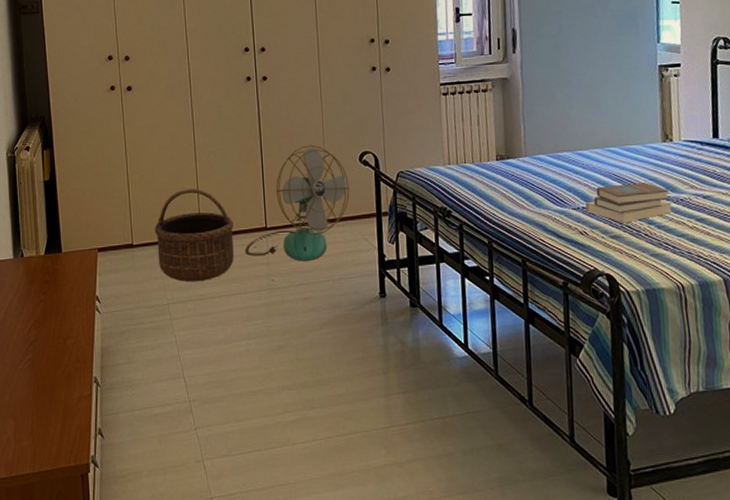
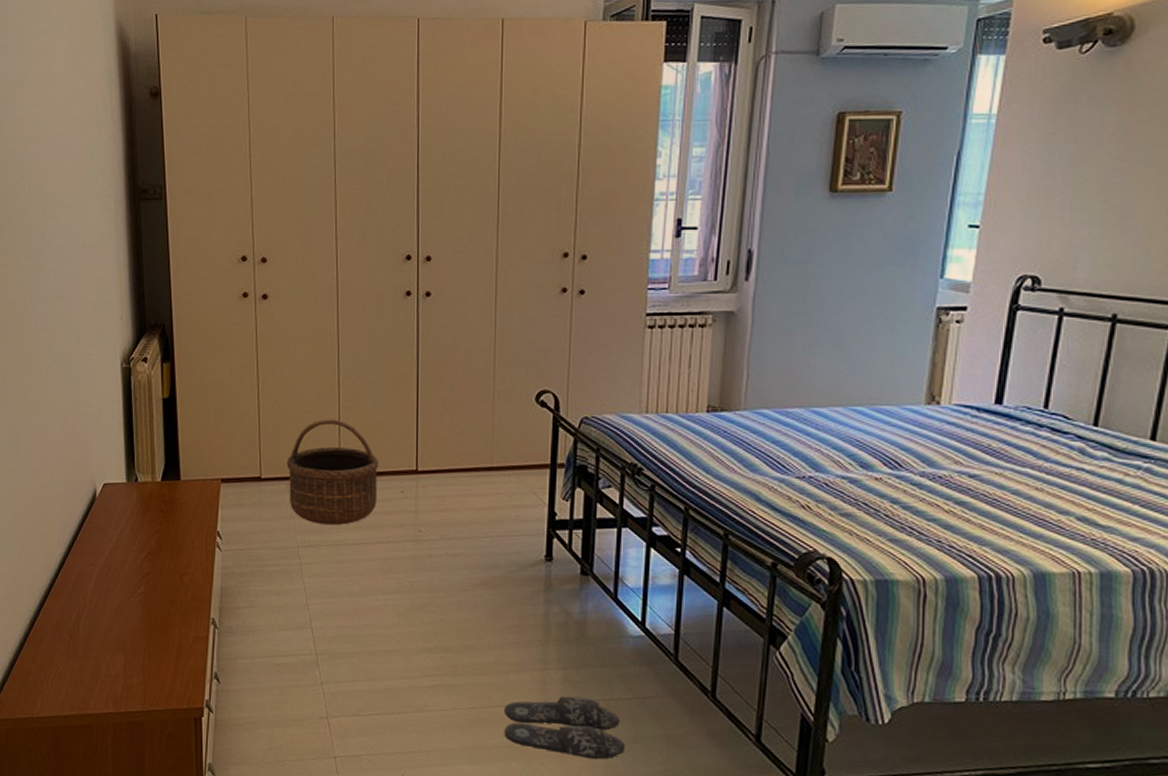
electric fan: present [245,145,350,261] -> none [390,378,520,513]
slippers: none [357,417,463,473] -> present [504,696,625,759]
books: present [585,182,673,223] -> none [812,452,928,500]

